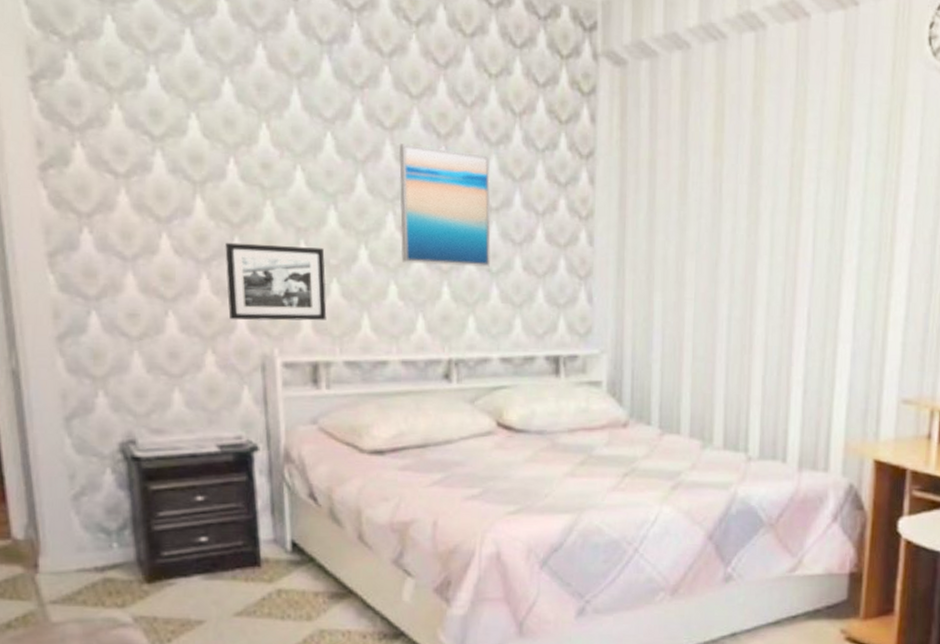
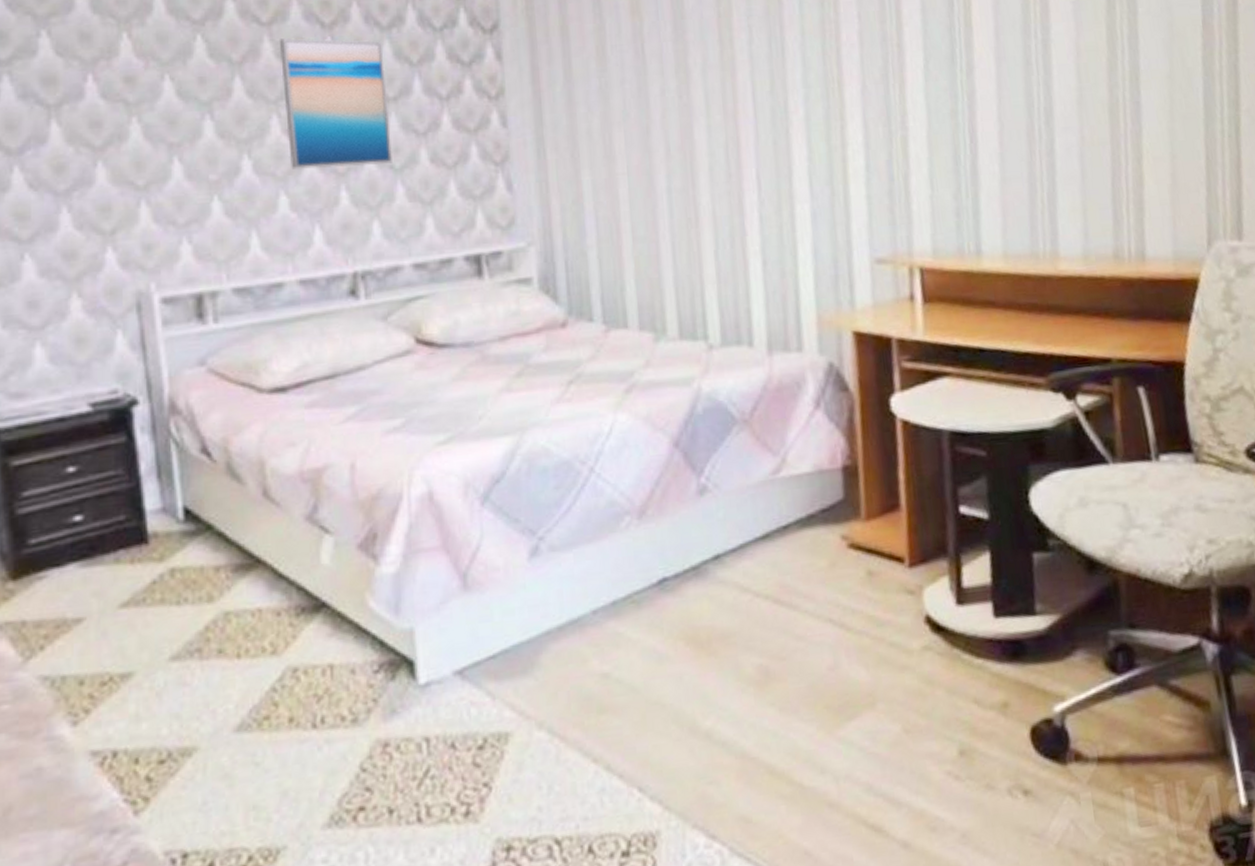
picture frame: present [225,242,327,321] -> none [87,163,209,256]

